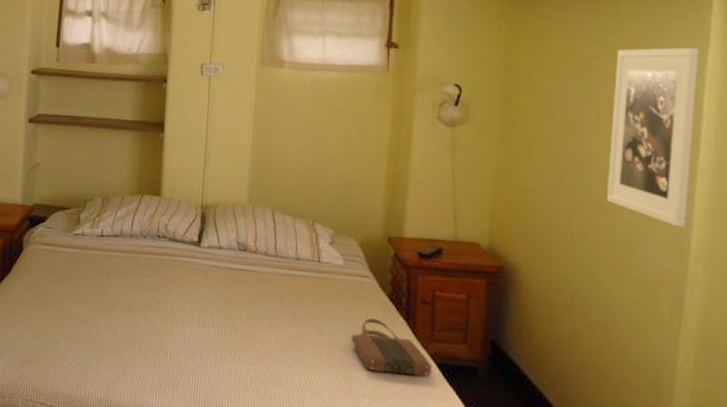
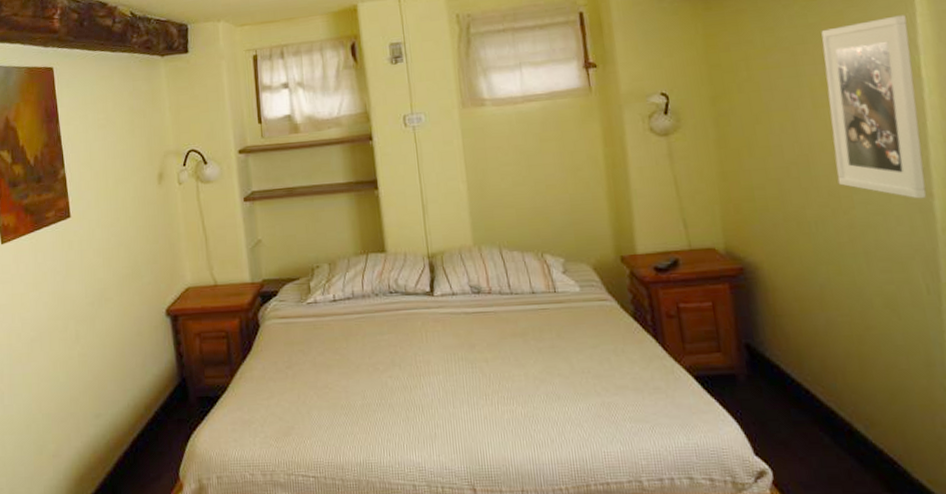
tote bag: present [350,318,432,377] -> none [601,341,690,394]

